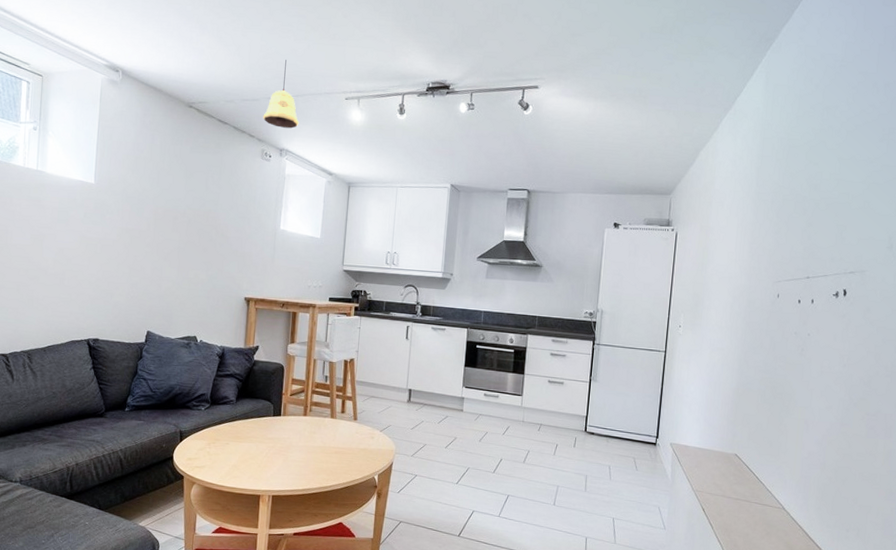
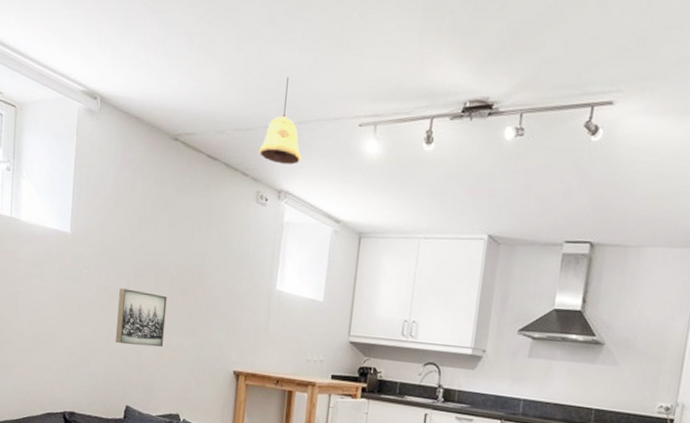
wall art: none [136,230,184,280] -> present [115,288,167,348]

